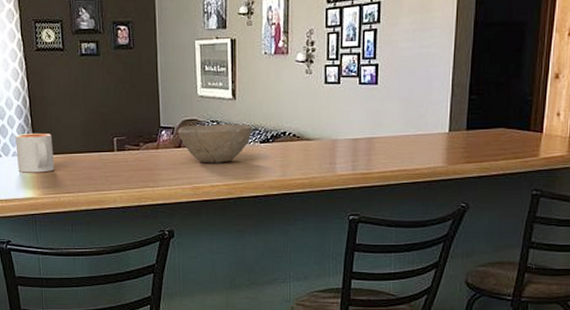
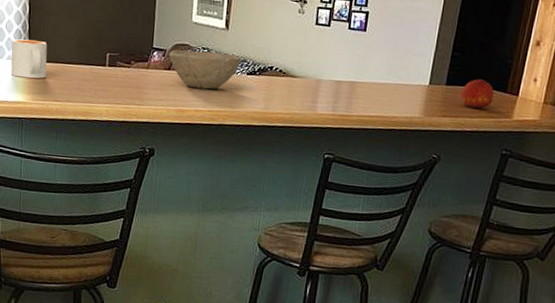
fruit: none [483,120,518,152] -> present [460,79,495,110]

